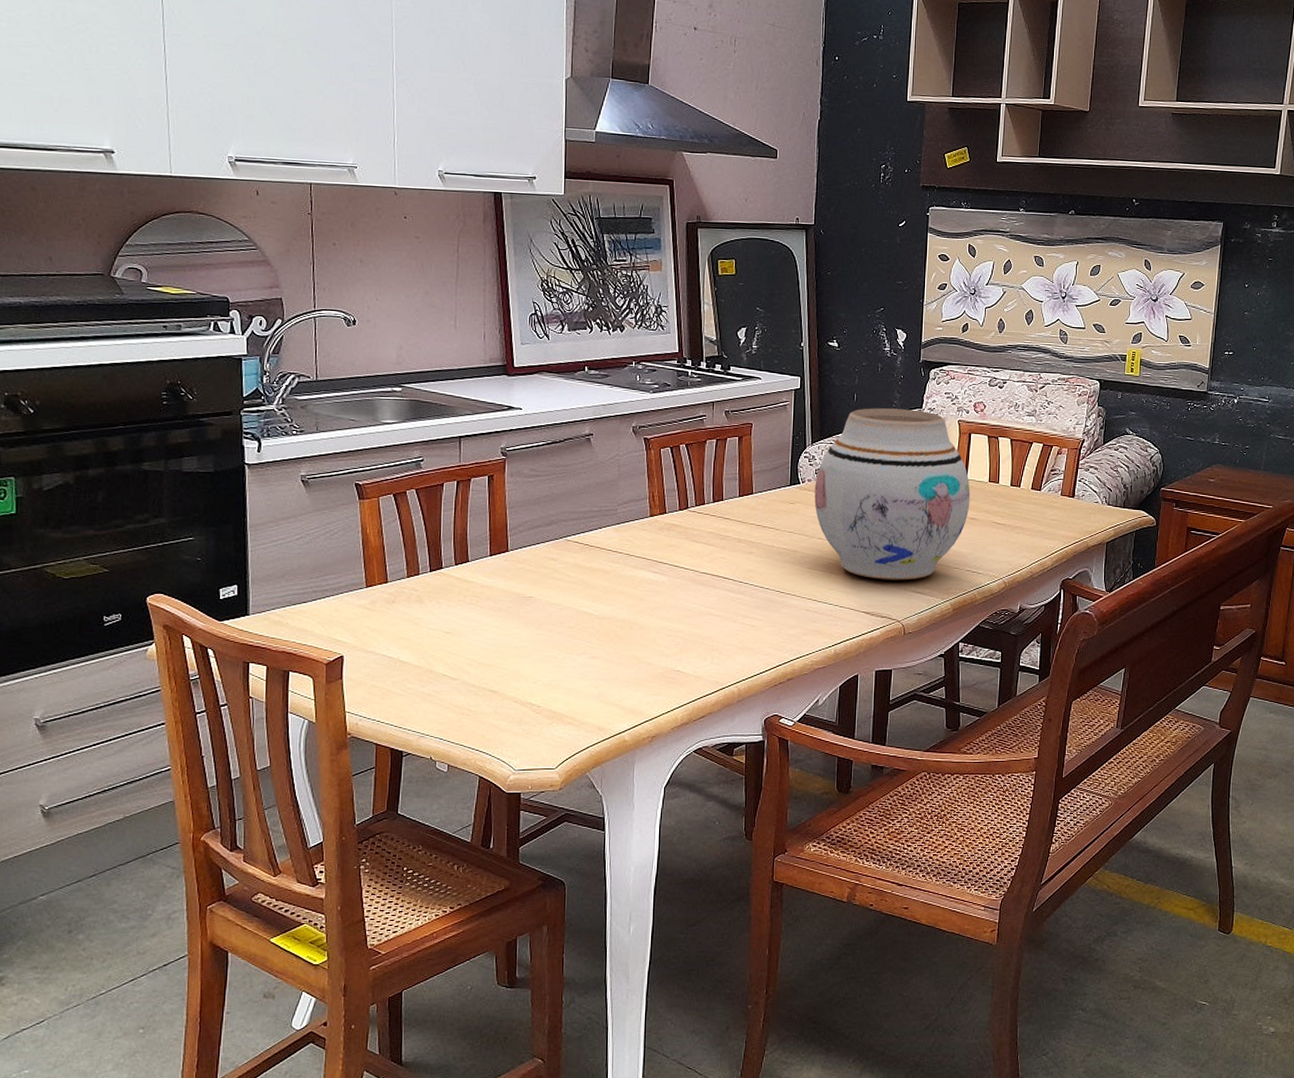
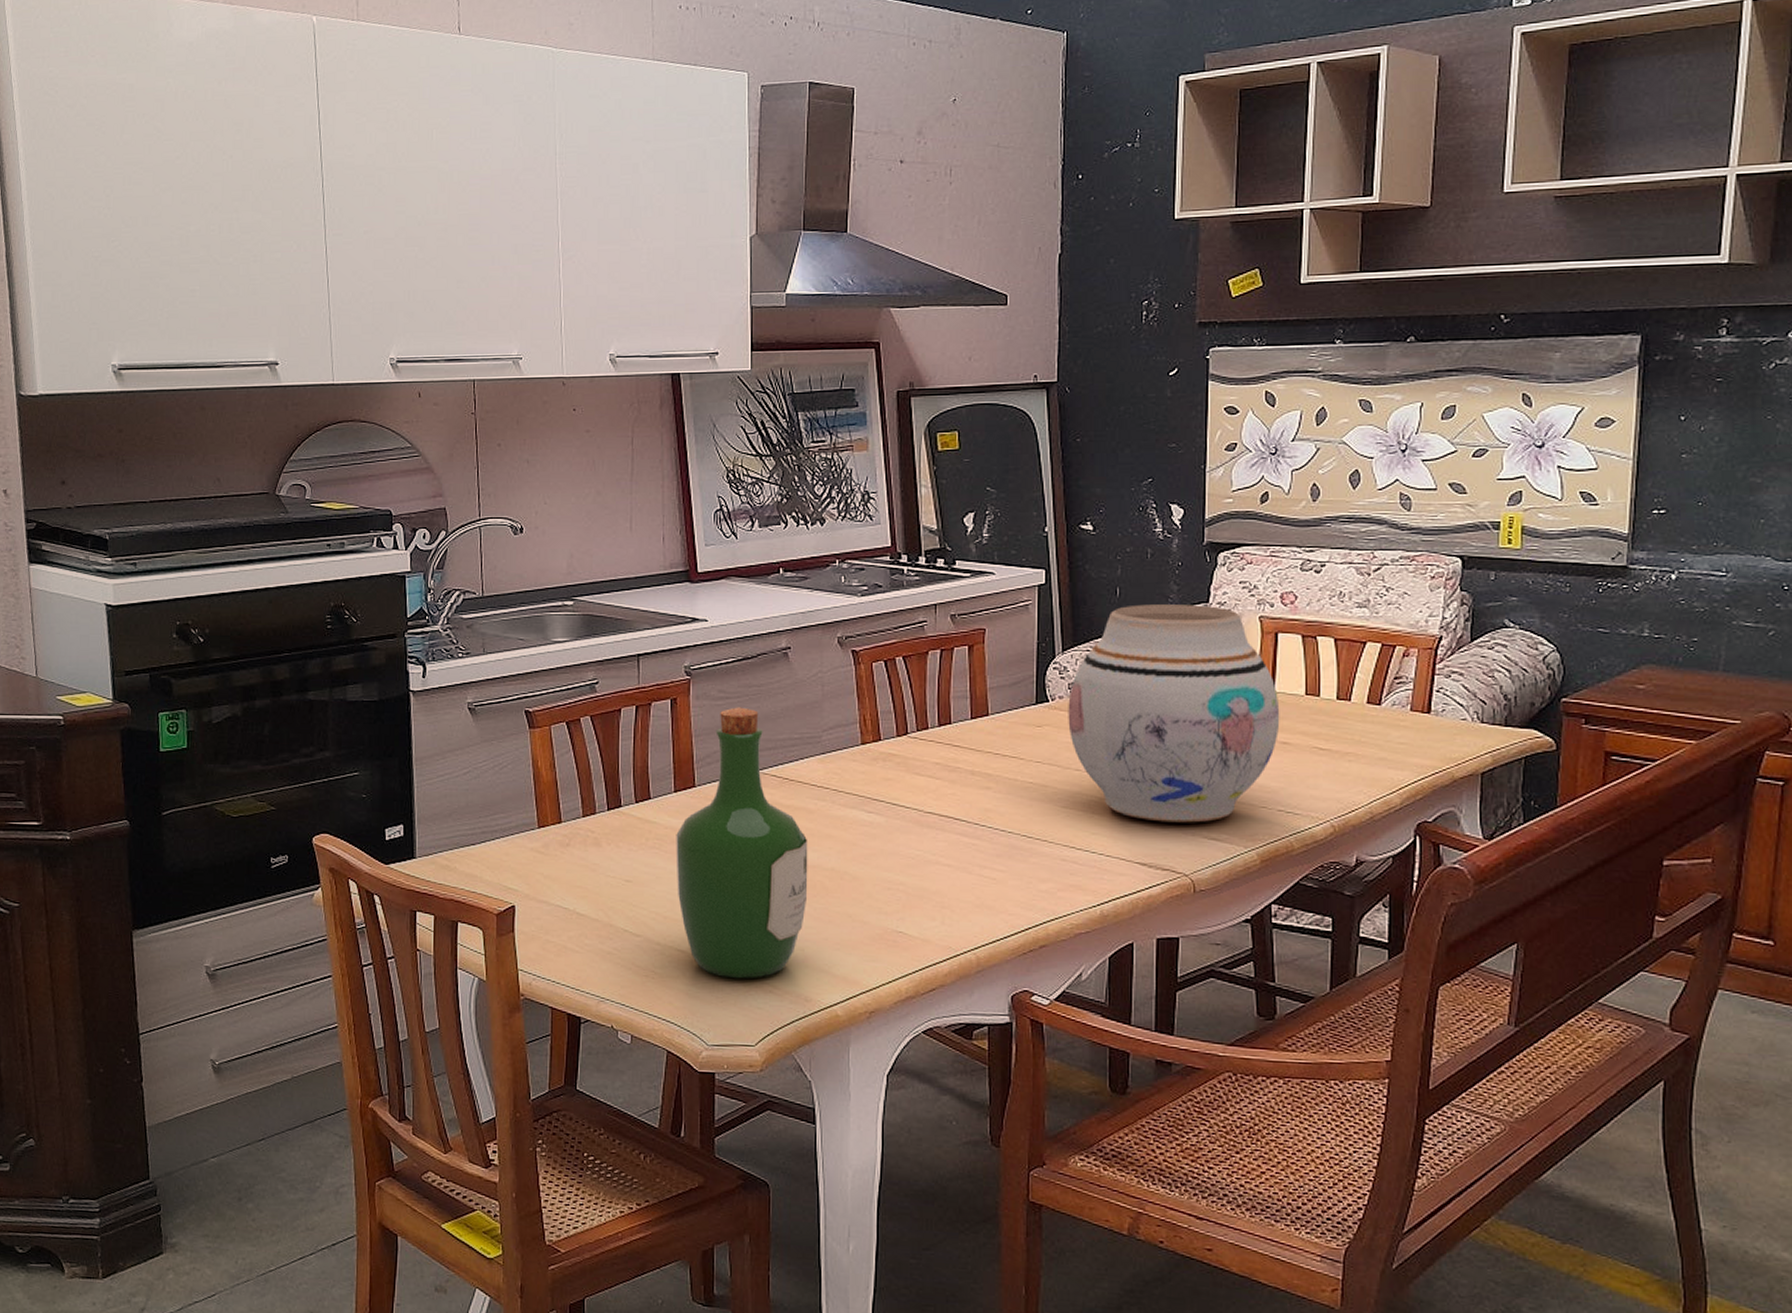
wine bottle: none [490,484,604,712] -> present [676,707,808,978]

